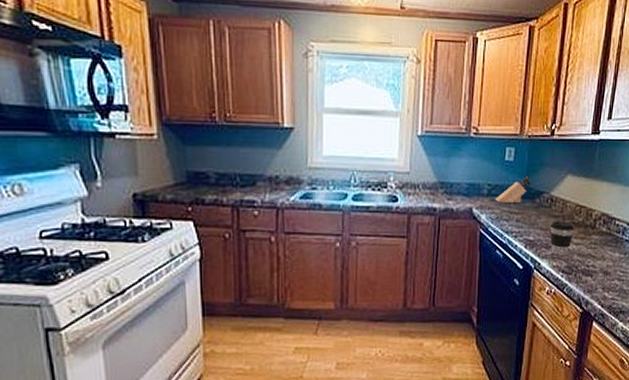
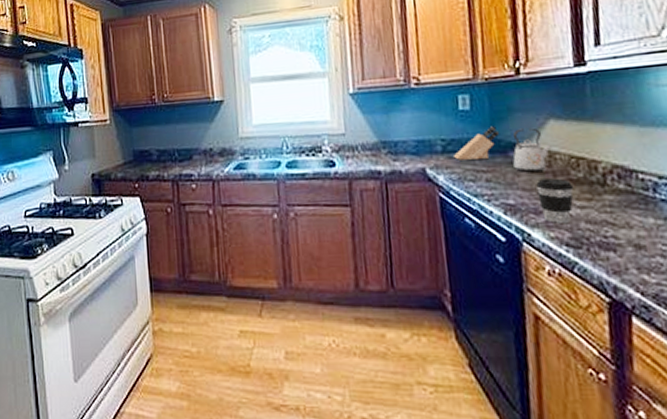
kettle: none [537,180,565,216] -> present [512,128,552,173]

